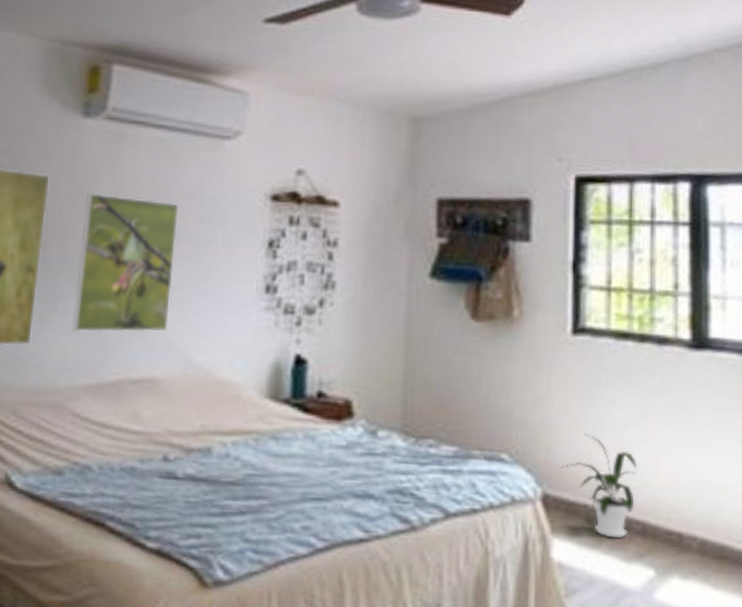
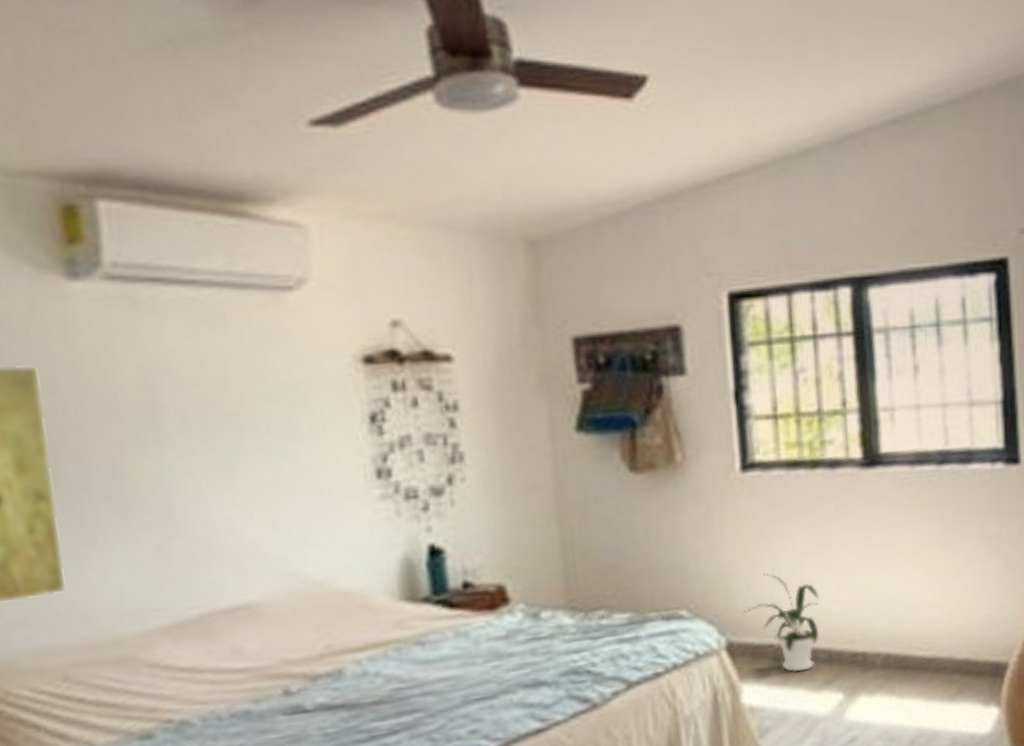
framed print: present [72,193,179,332] -> none [100,381,256,566]

